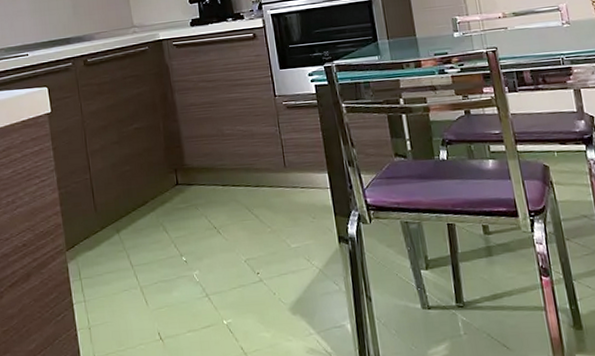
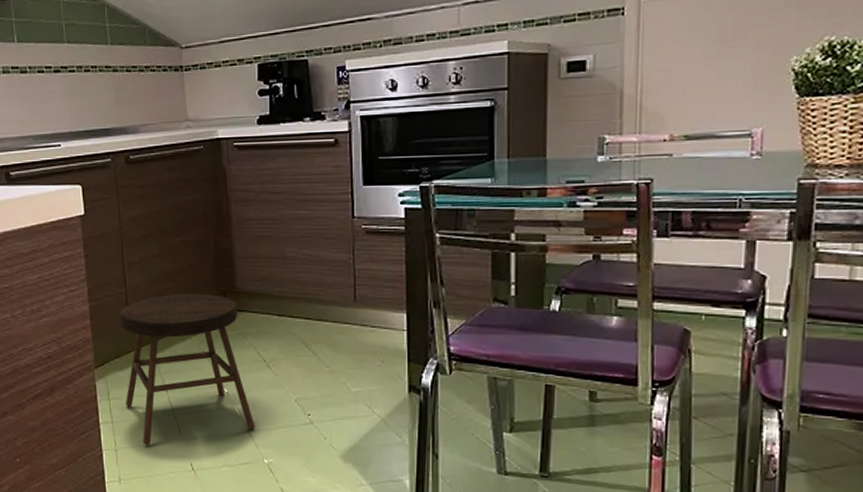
stool: none [87,172,213,320] -> present [120,293,255,445]

